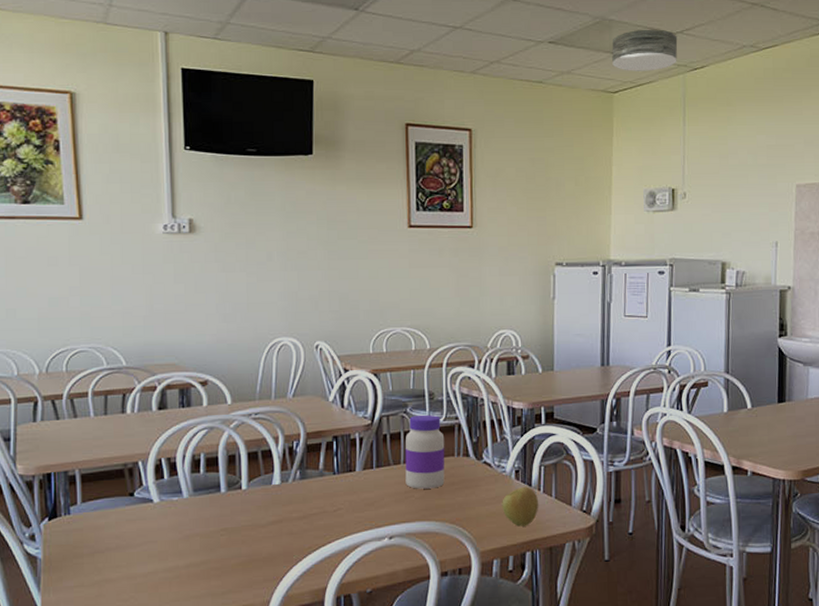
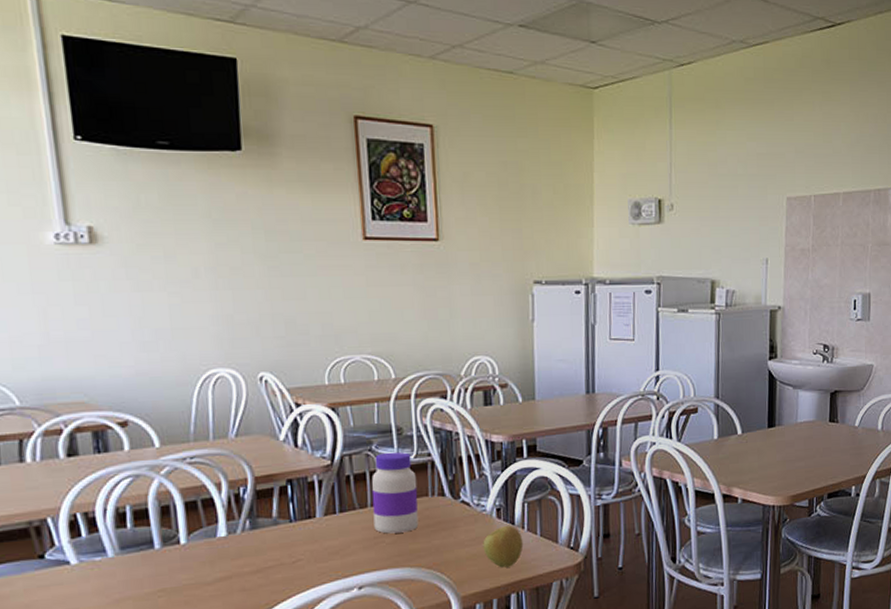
ceiling light: present [612,29,678,71] -> none [590,16,663,65]

